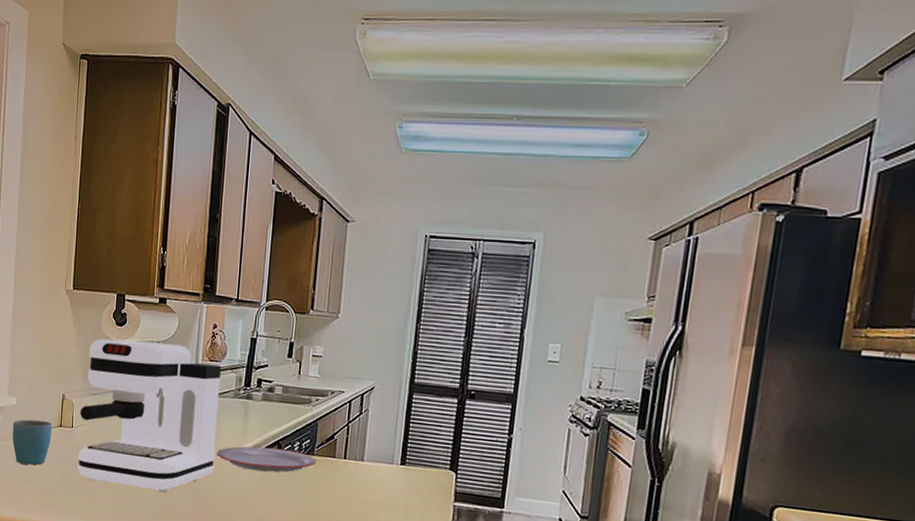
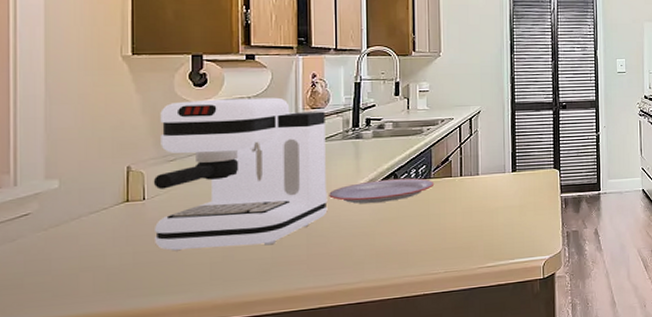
mug: present [12,419,53,465] -> none [55,199,115,253]

